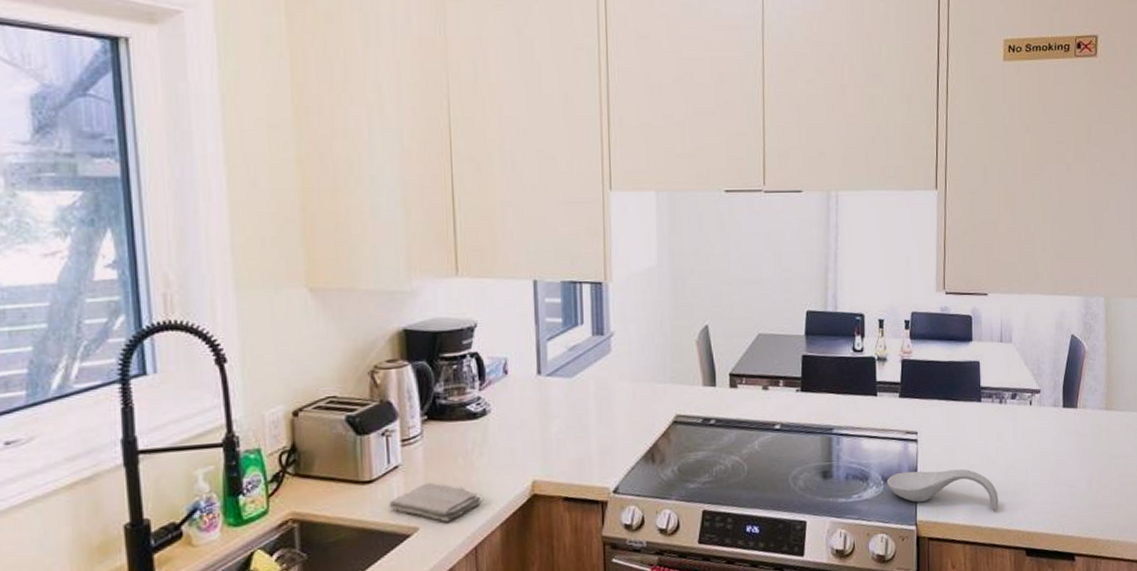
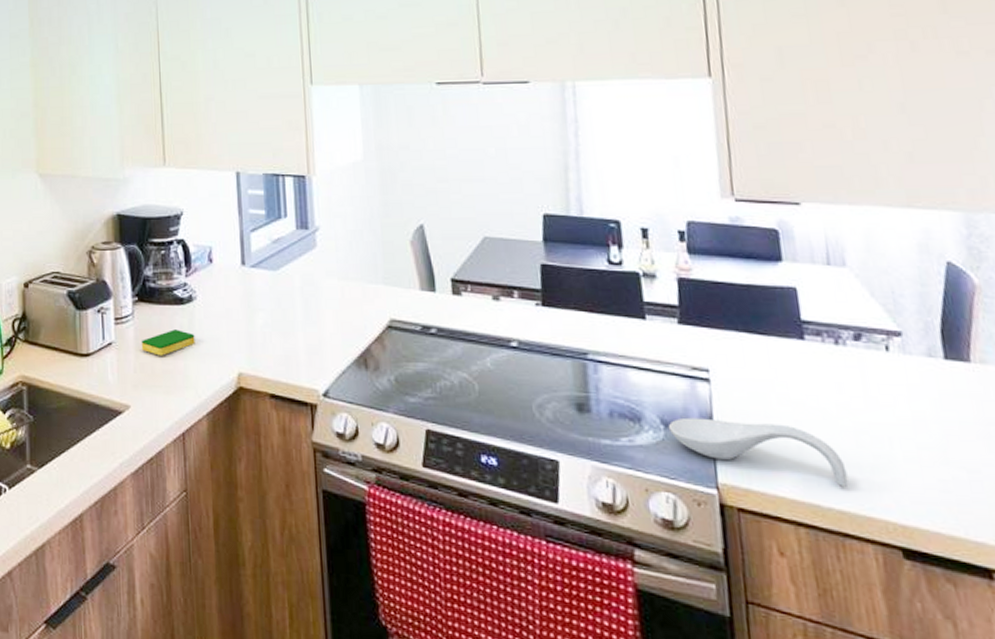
washcloth: present [389,482,482,522] -> none [103,362,189,404]
dish sponge: none [430,445,489,474] -> present [141,329,195,356]

